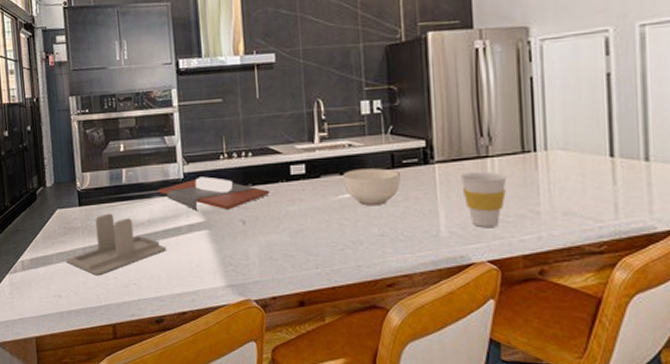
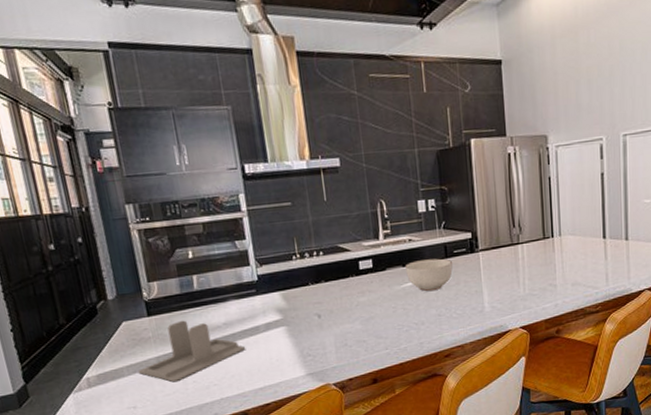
cutting board: present [158,176,270,210] -> none [233,277,342,309]
cup: present [461,171,507,227] -> none [499,255,533,301]

